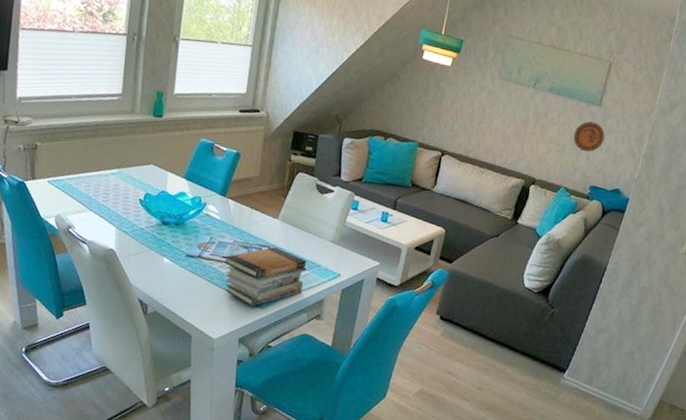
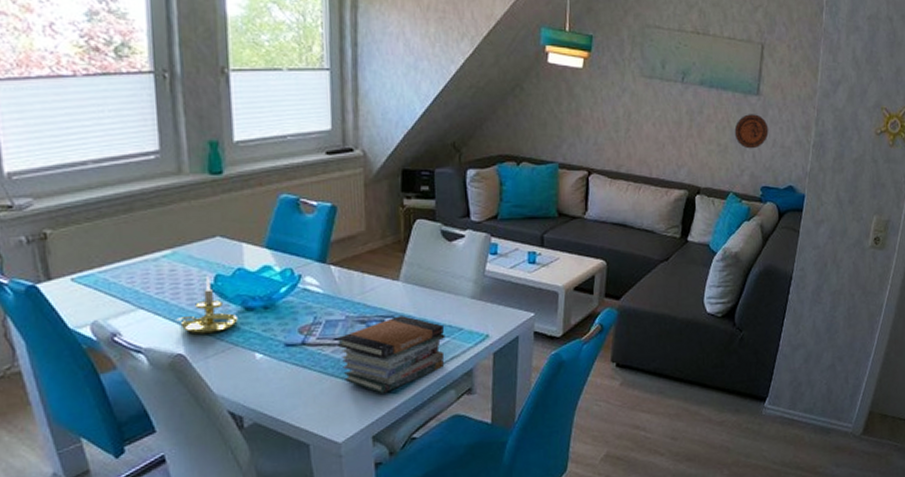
candle holder: none [113,194,156,238] -> present [176,277,238,334]

